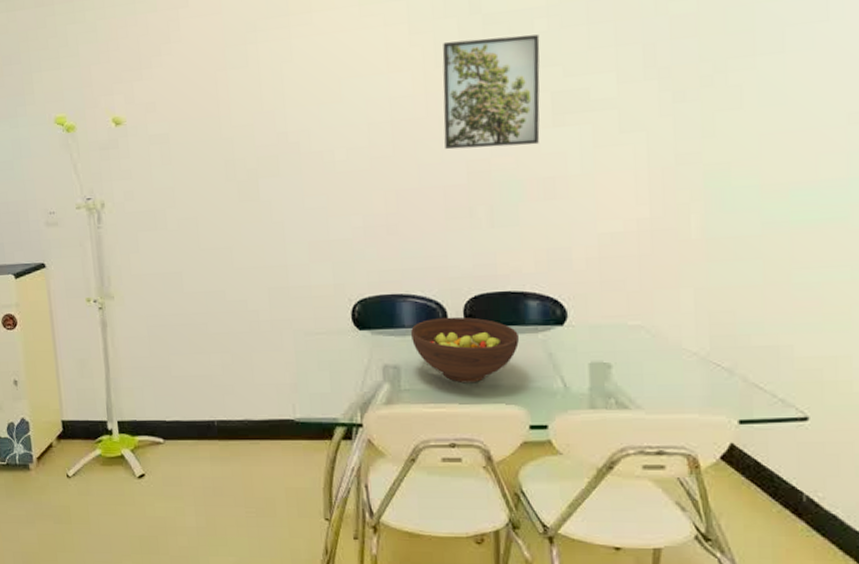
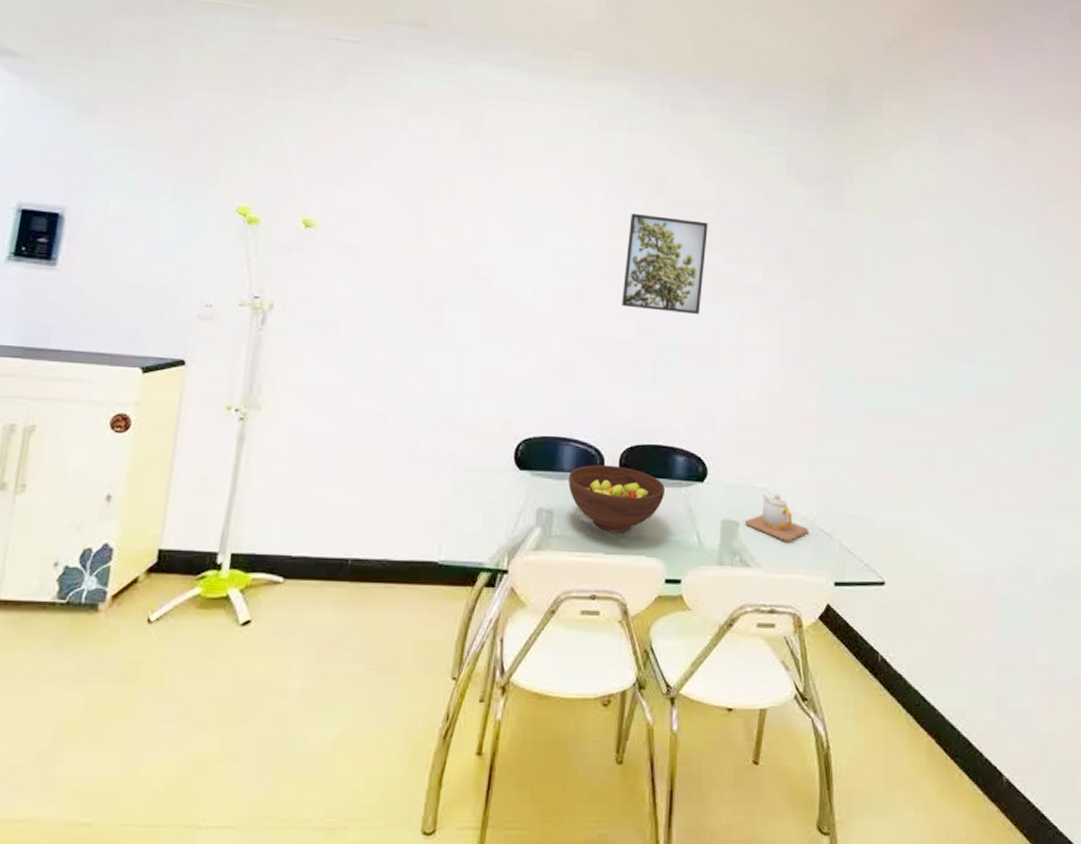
teapot: none [618,330,700,380] -> present [745,493,808,541]

